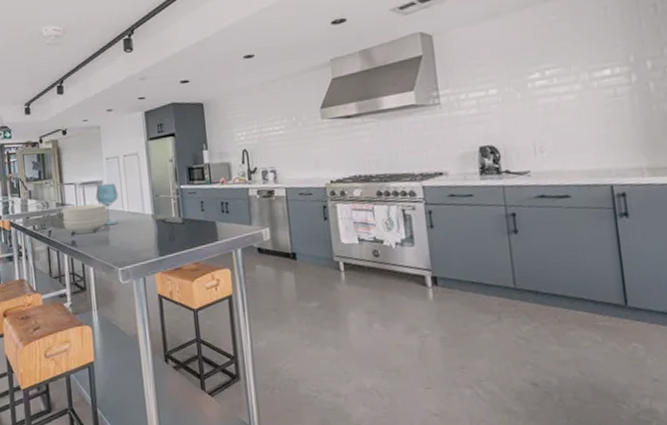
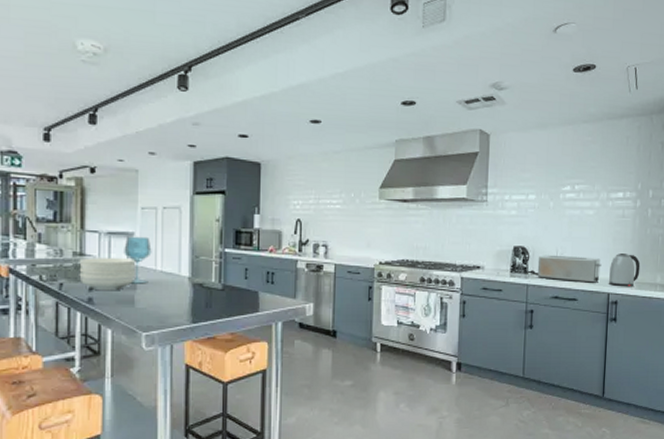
toaster: none [511,147,596,179] -> present [537,254,602,284]
kettle: none [607,136,651,177] -> present [609,253,641,287]

